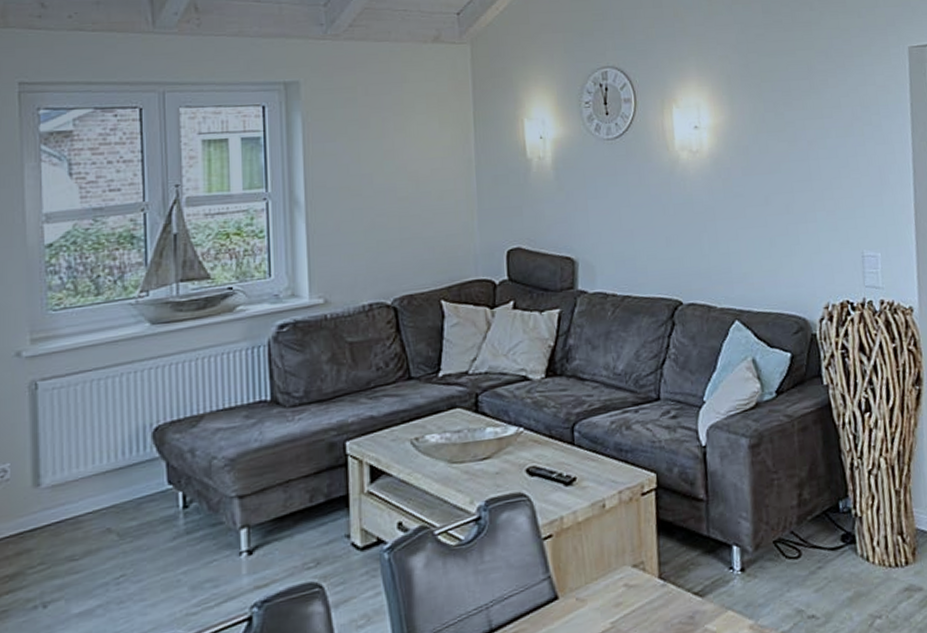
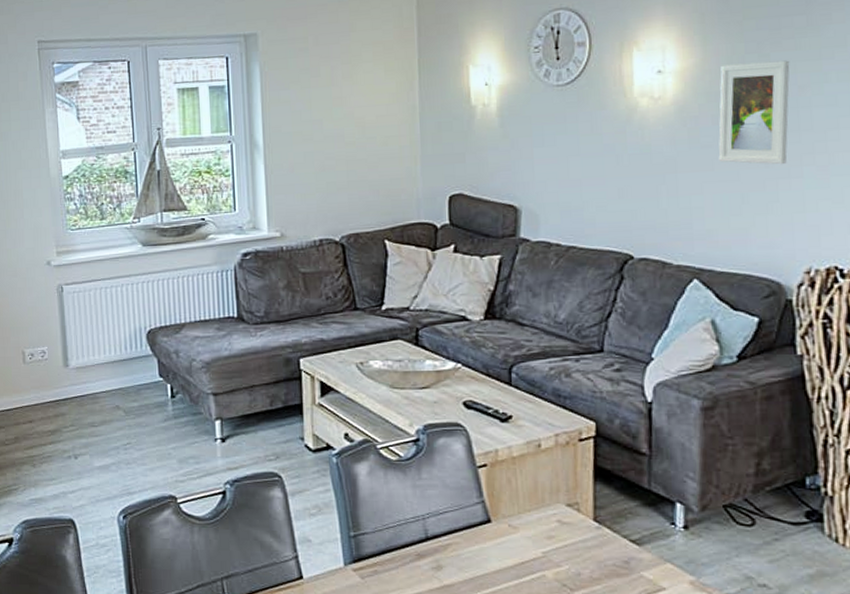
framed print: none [746,118,803,211] -> present [718,60,790,165]

